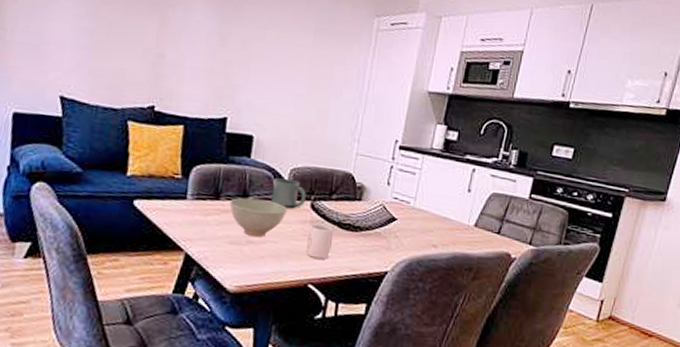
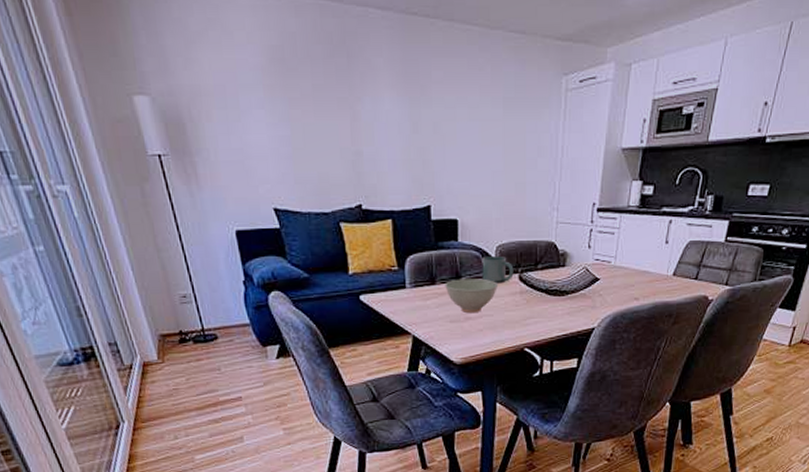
mug: present [306,223,334,259] -> none [519,293,543,325]

